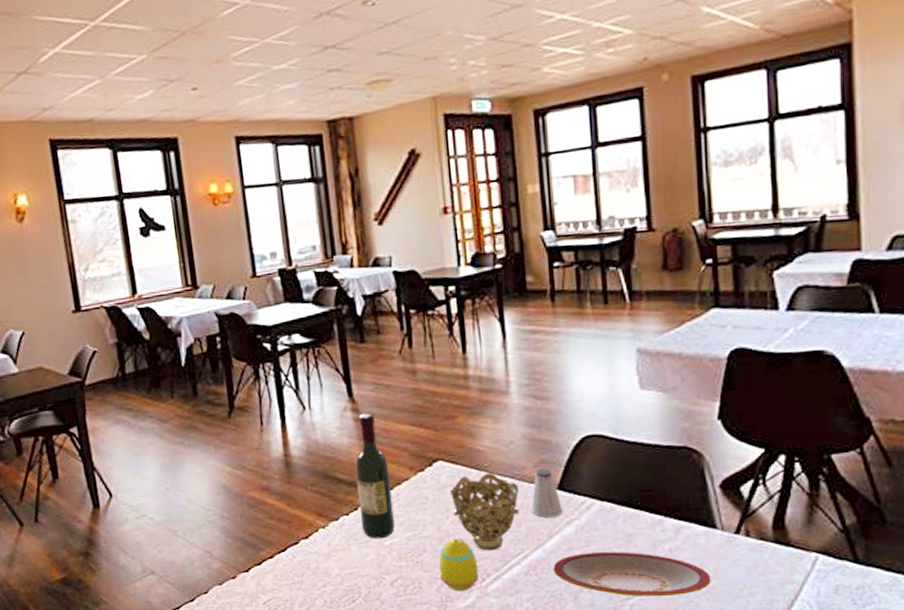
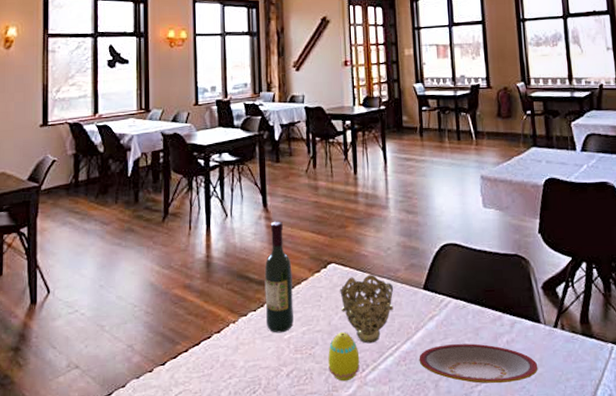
saltshaker: present [531,468,563,518] -> none [402,271,427,314]

